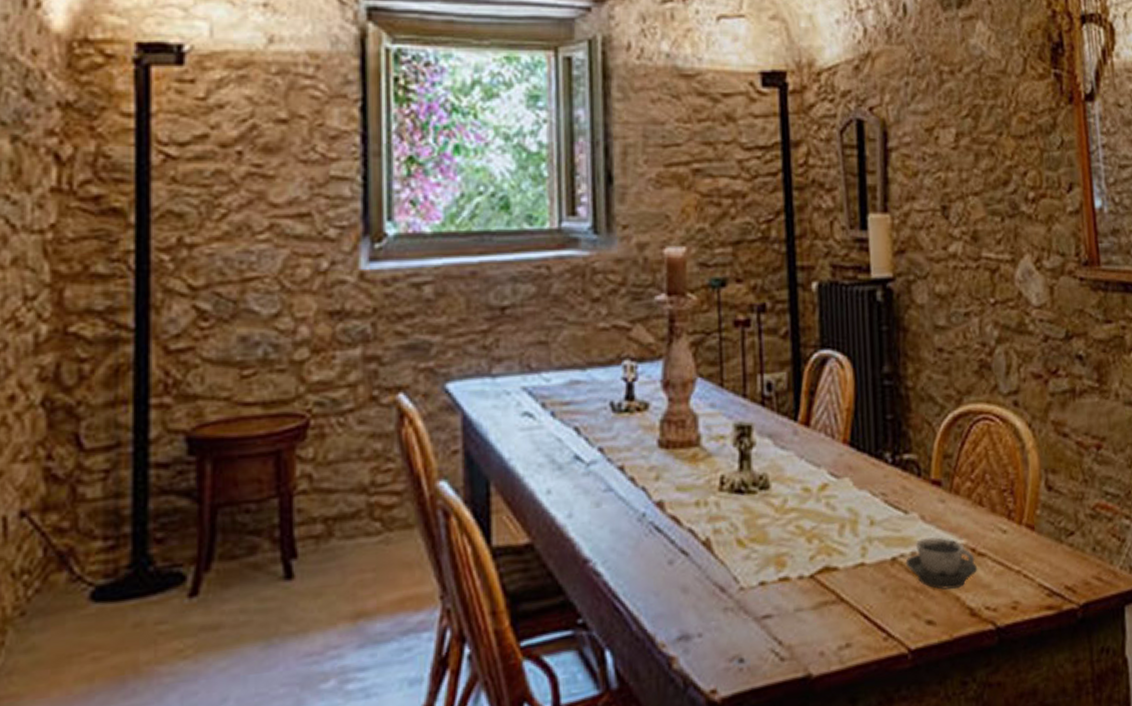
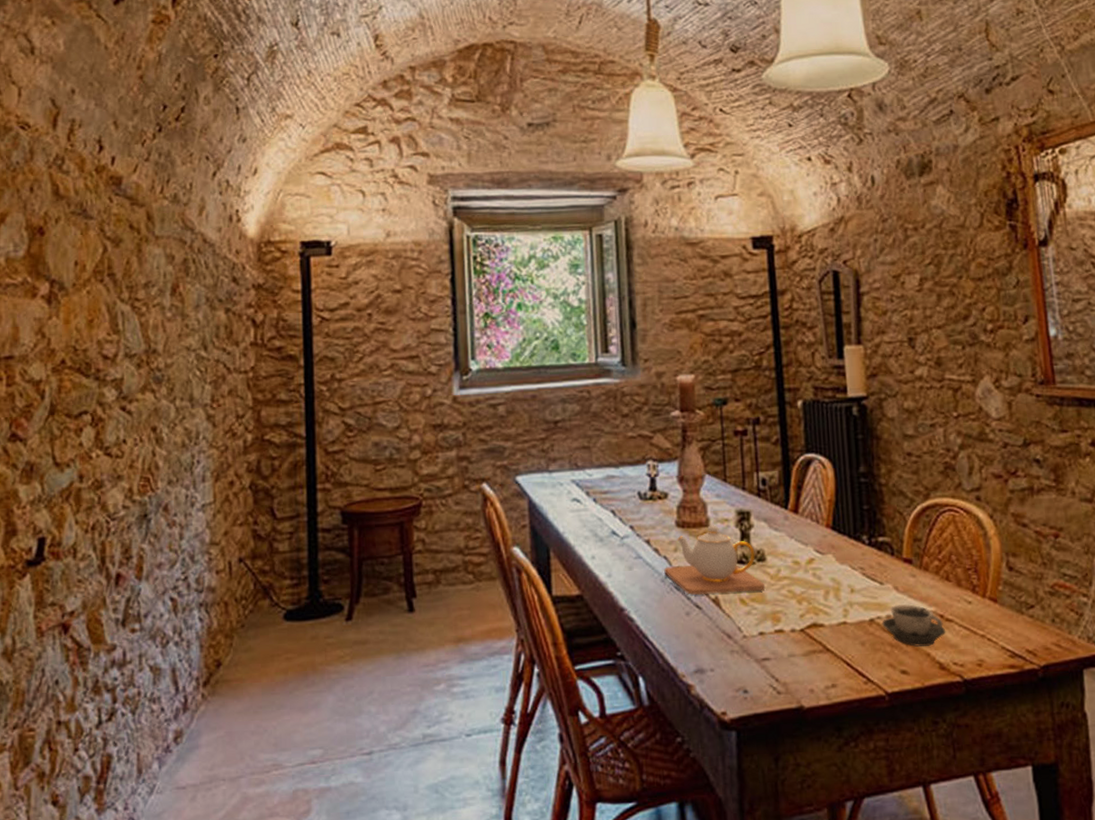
teapot: none [641,444,769,537] -> present [664,525,766,595]

